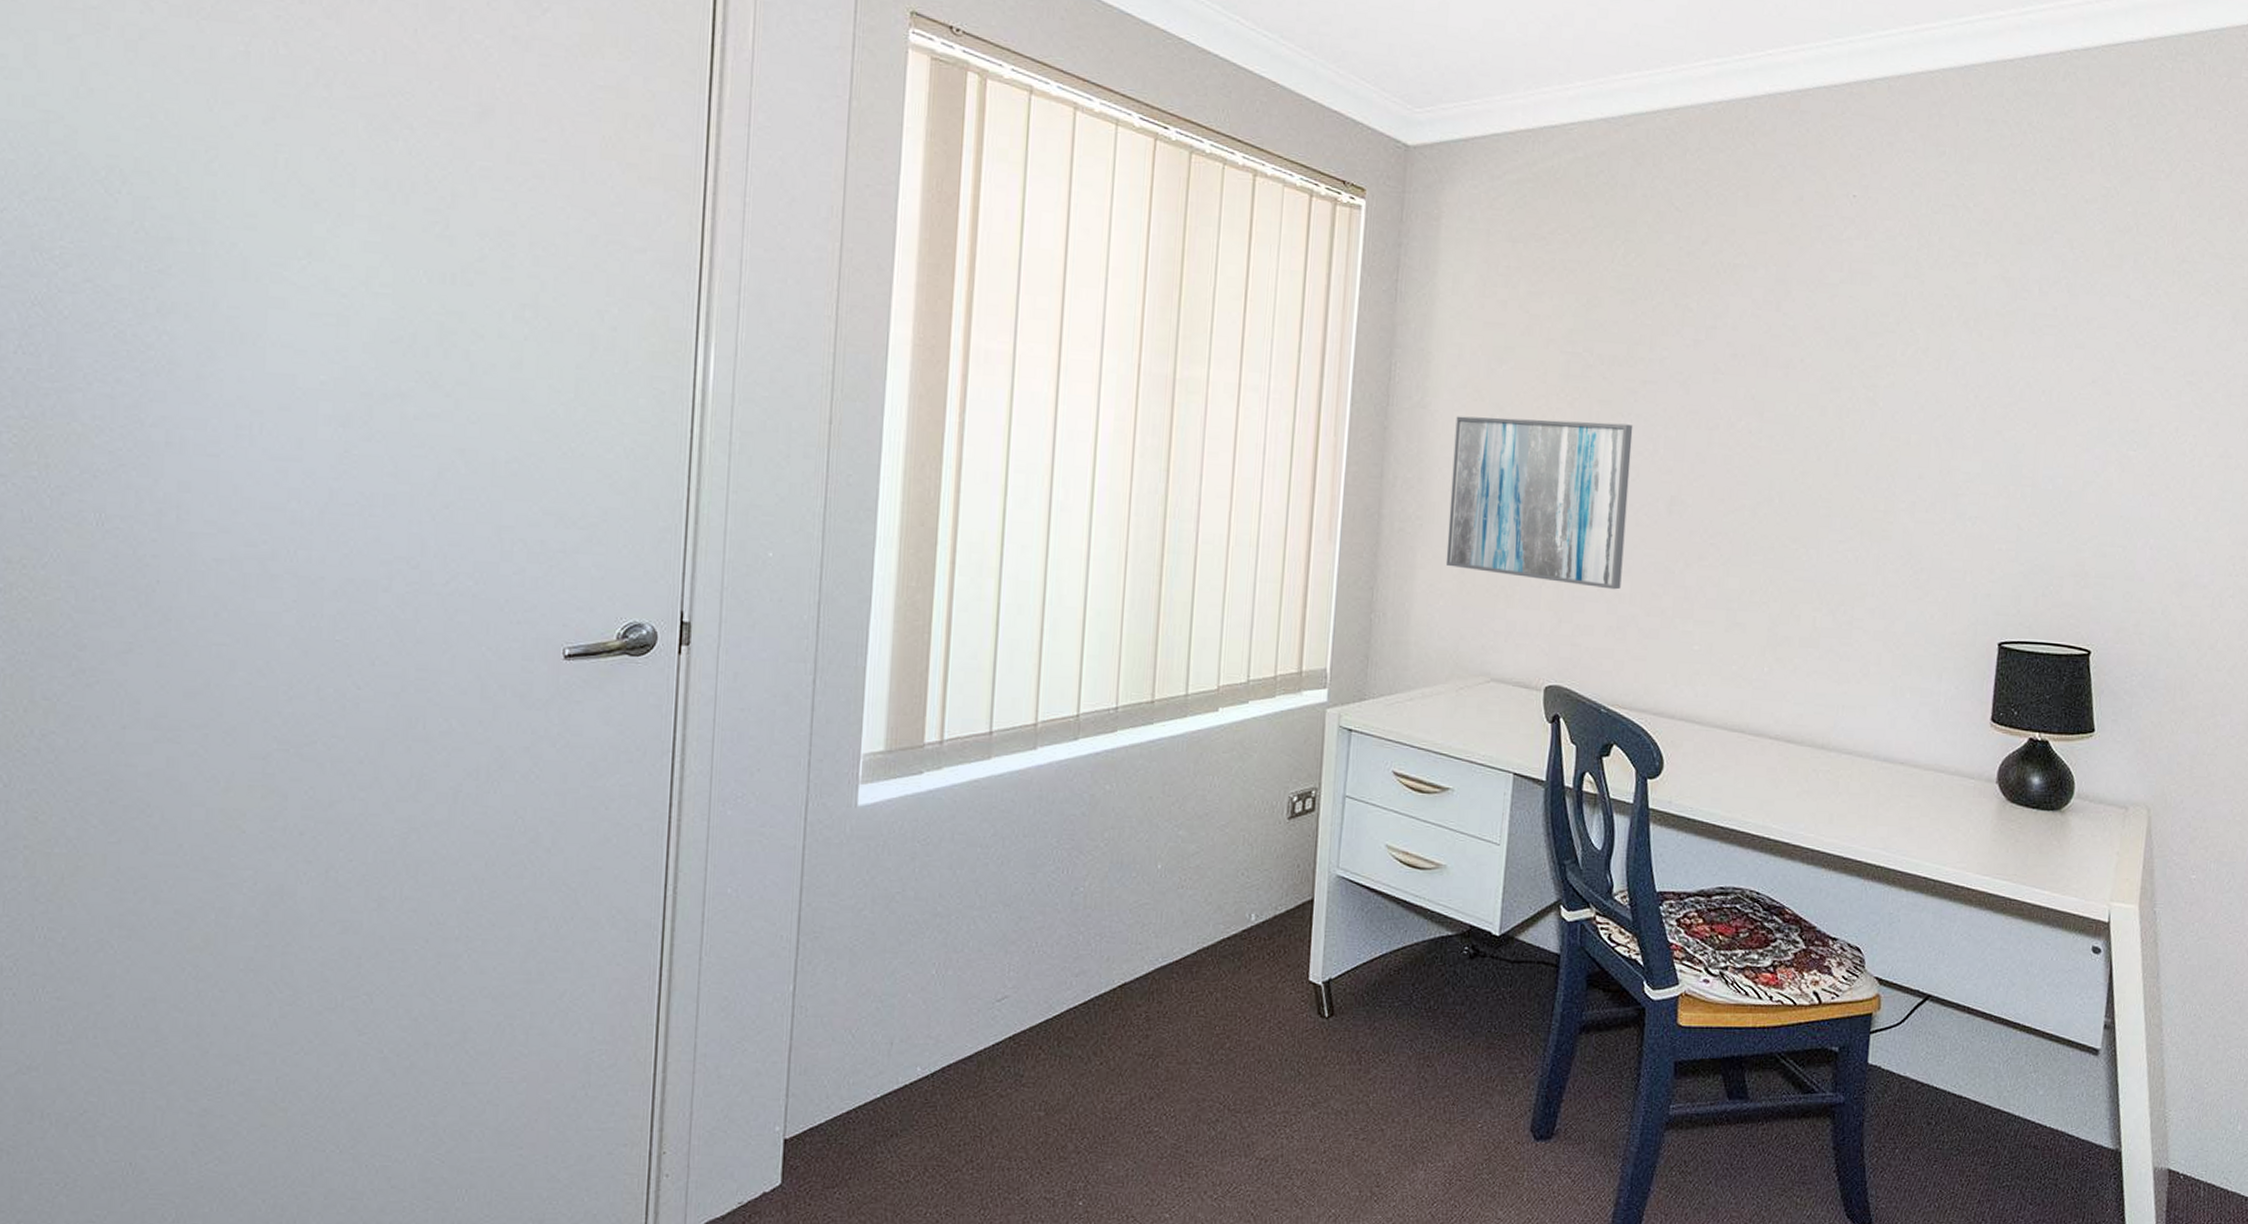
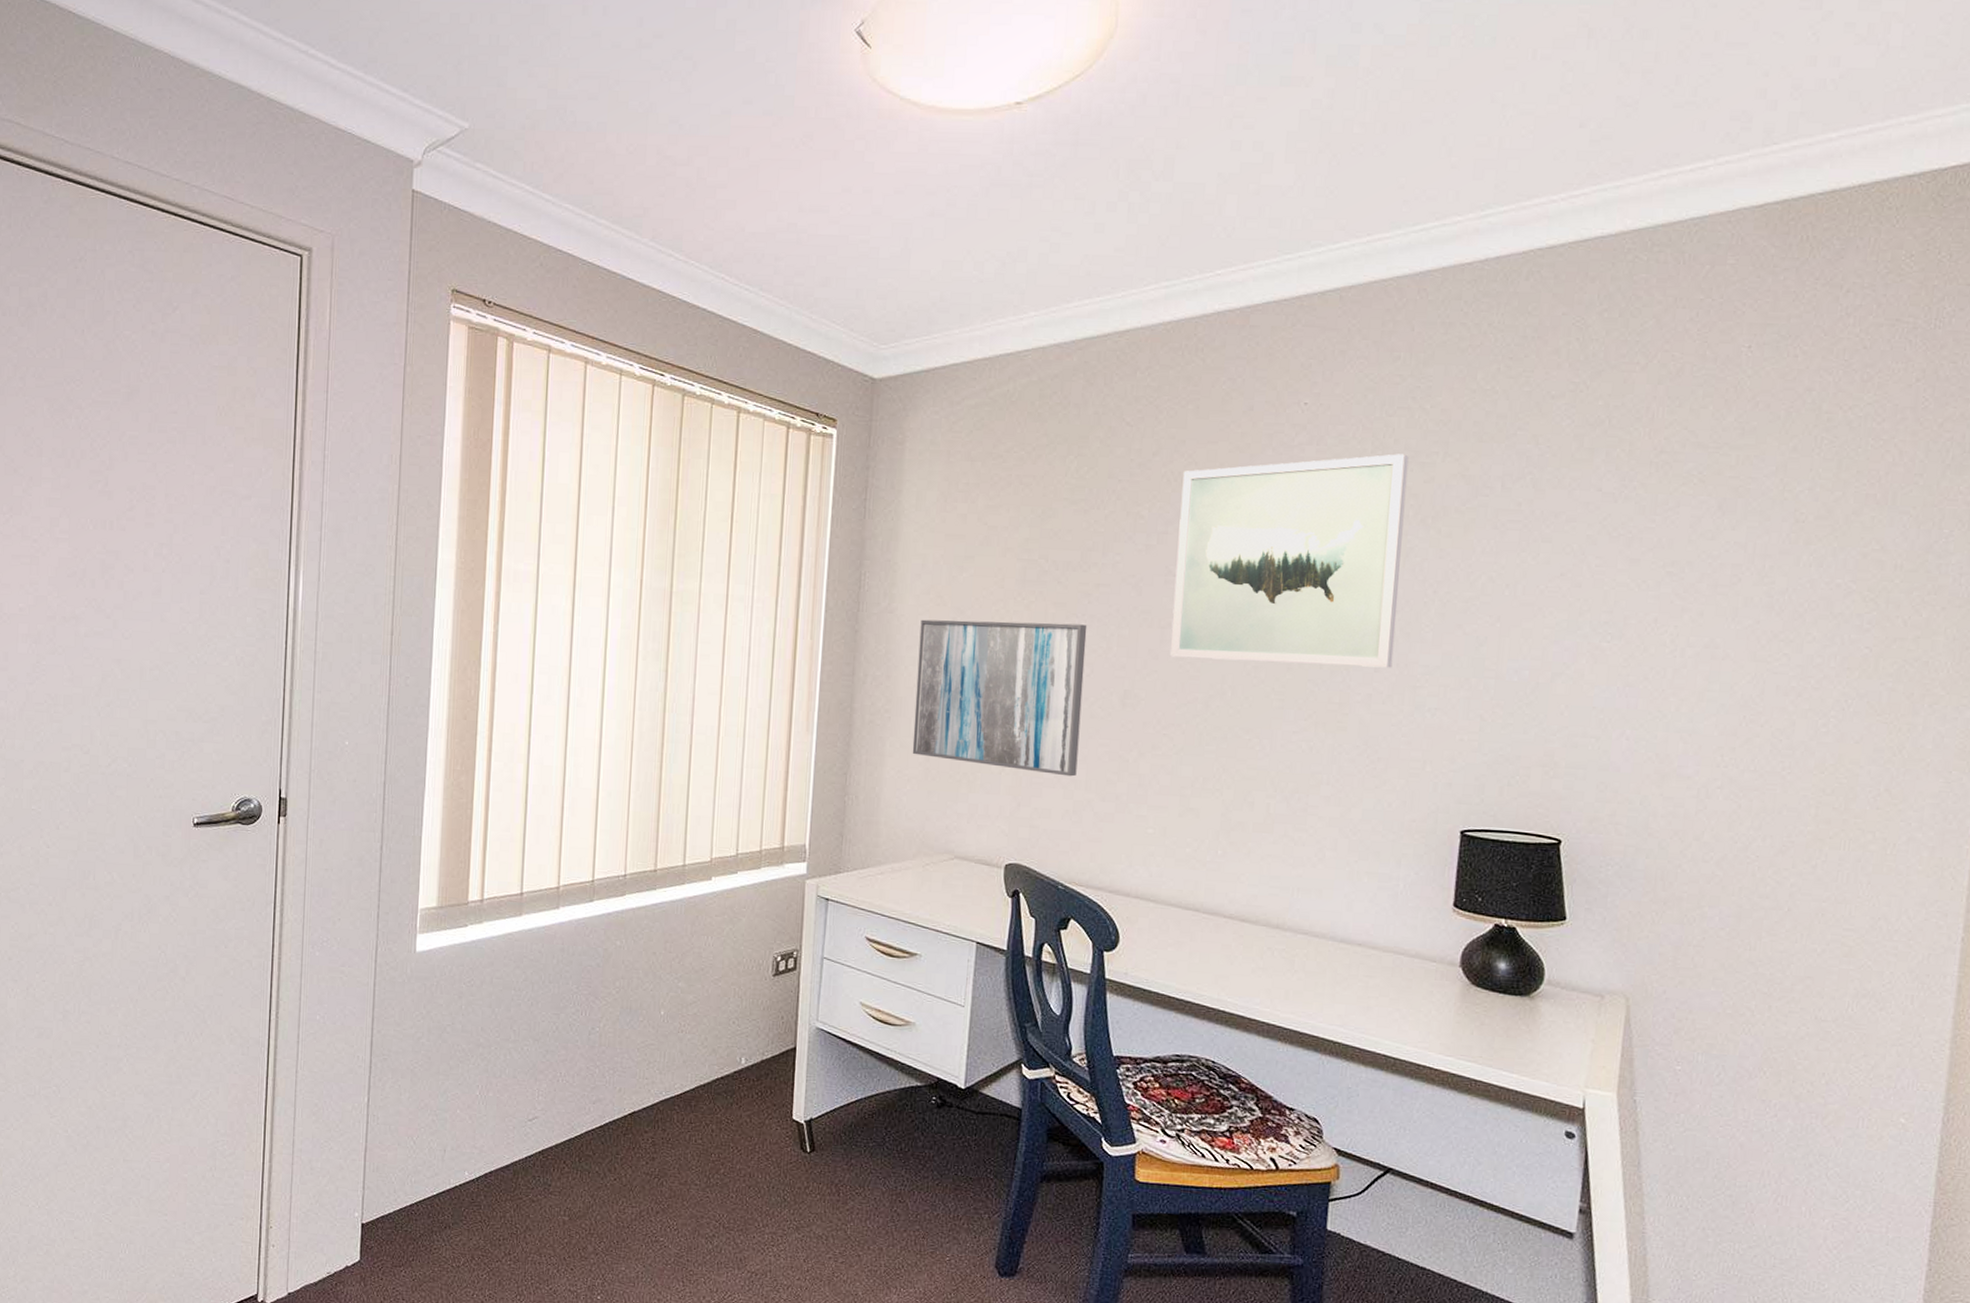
wall art: none [1718,252,1953,475] -> present [1170,454,1409,668]

